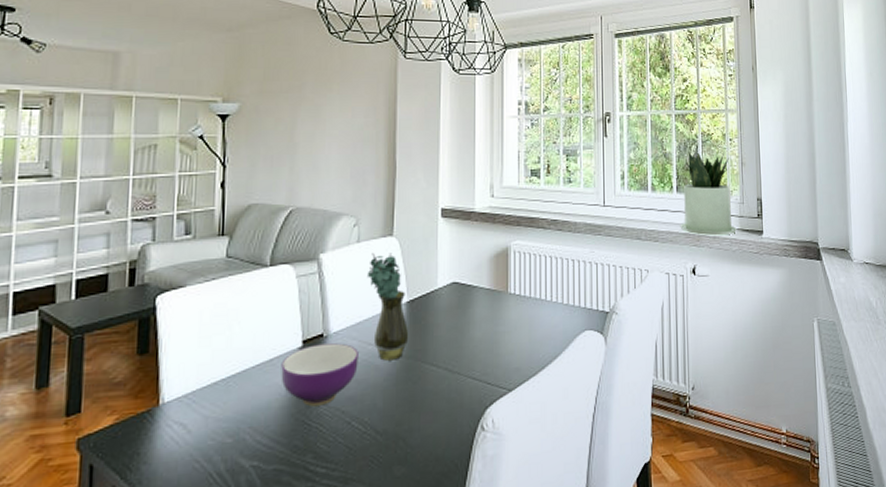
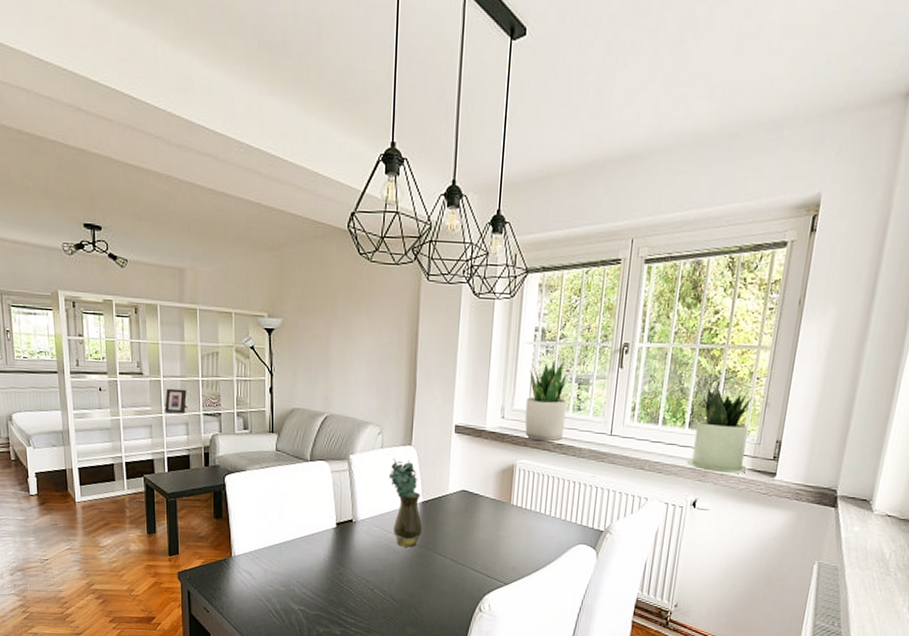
picture frame: none [78,191,111,222] -> present [165,388,187,413]
bowl: present [281,343,359,407] -> none [320,527,381,574]
planter: none [515,133,557,219] -> present [524,360,568,442]

